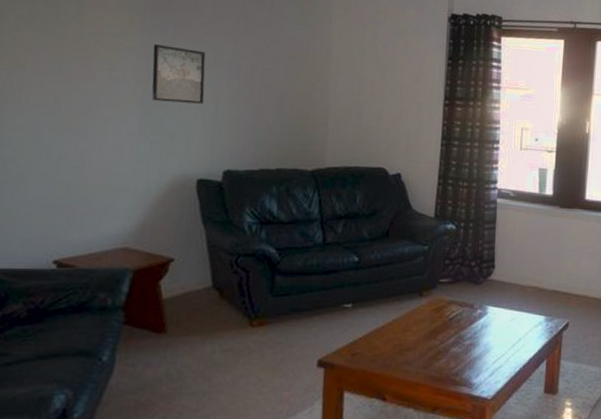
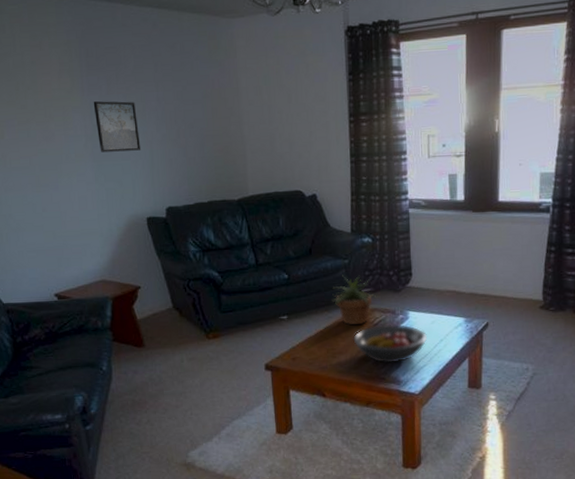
potted plant: none [405,262,456,319] -> present [331,275,377,325]
fruit bowl: none [425,319,505,363] -> present [353,324,427,363]

